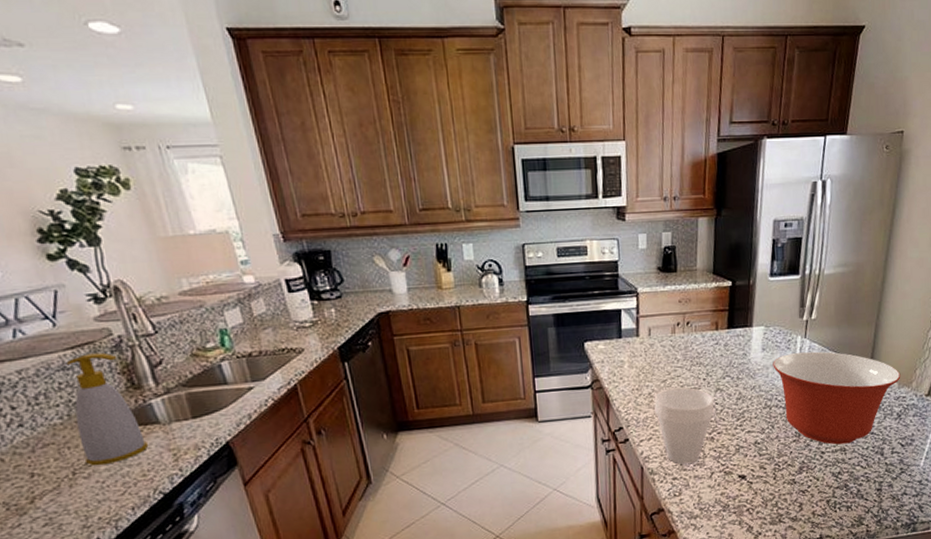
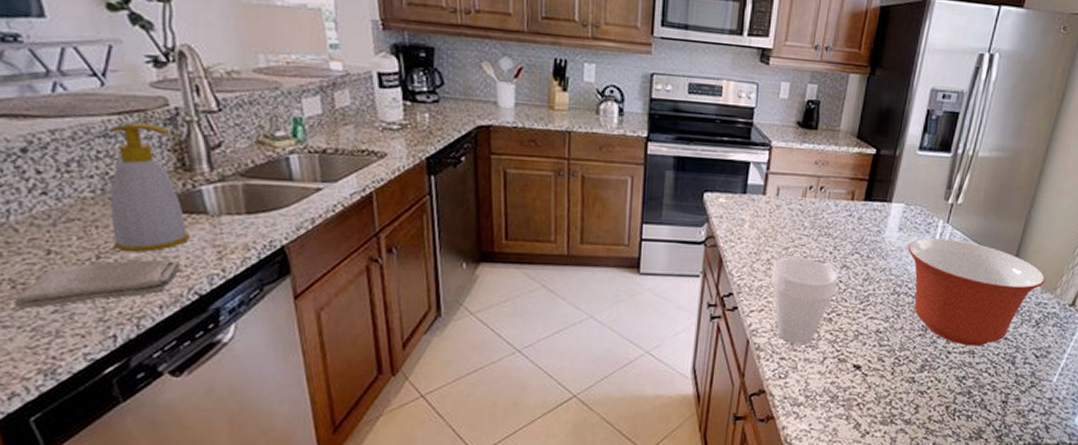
washcloth: none [10,465,144,526] -> present [14,258,181,308]

